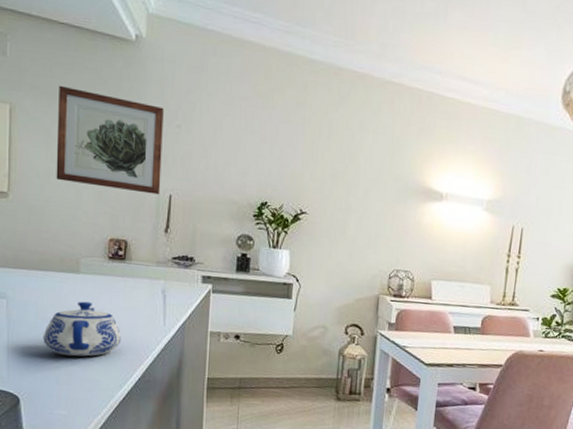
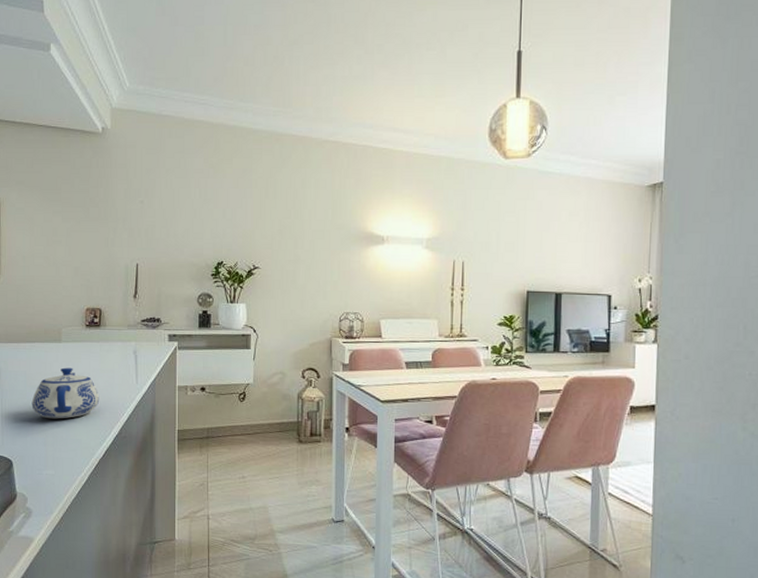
wall art: present [56,85,164,195] -> none [38,178,128,265]

